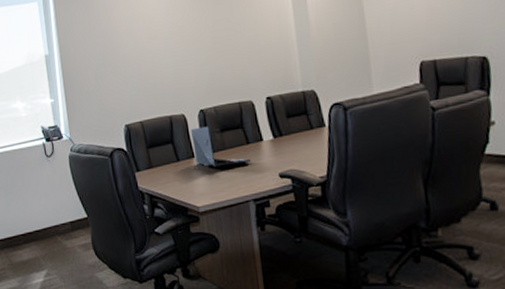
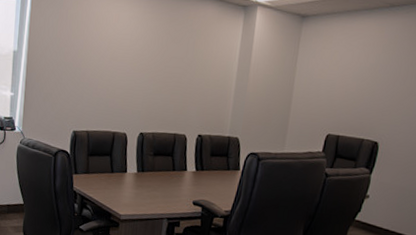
laptop: present [191,126,251,167] -> none [127,147,173,187]

